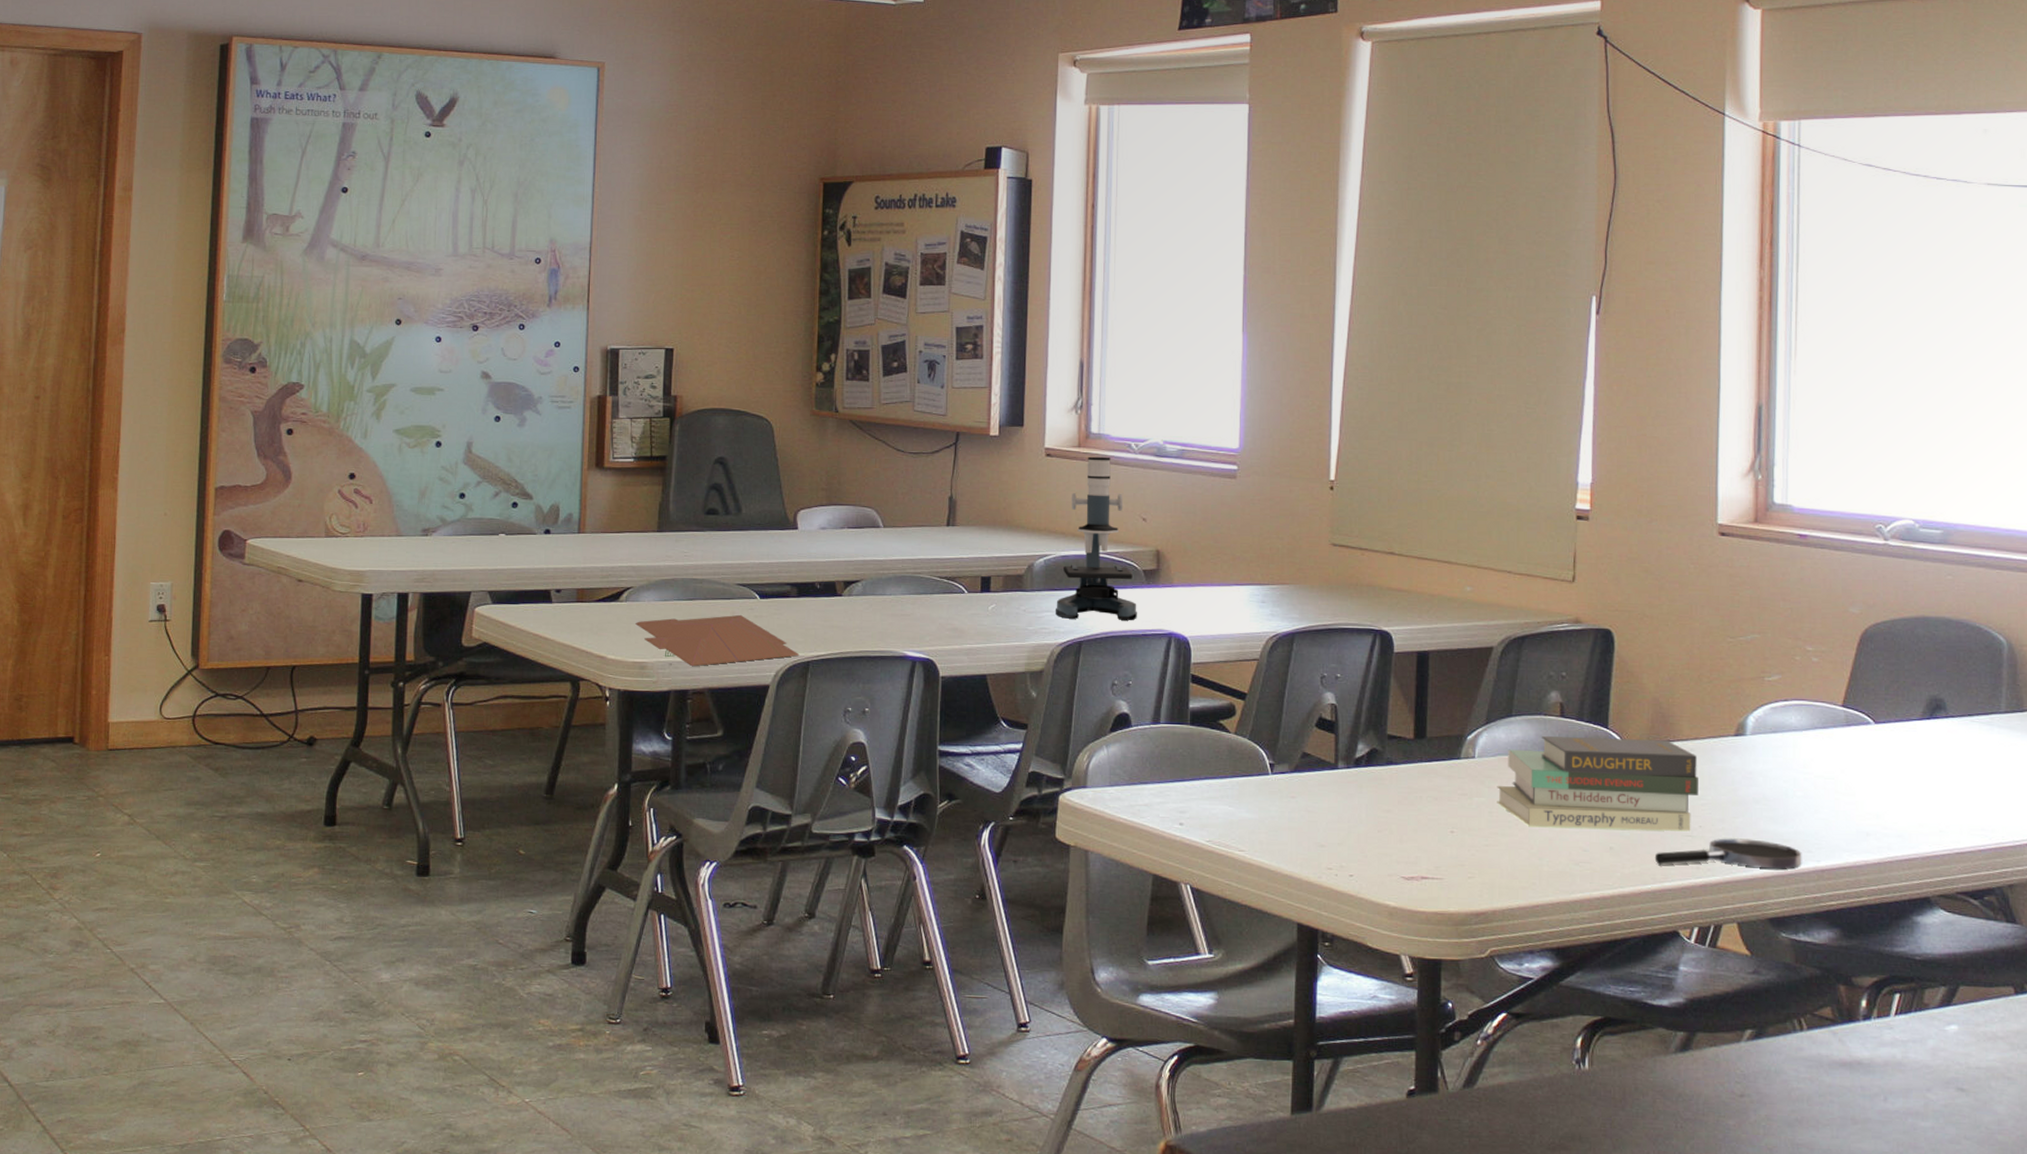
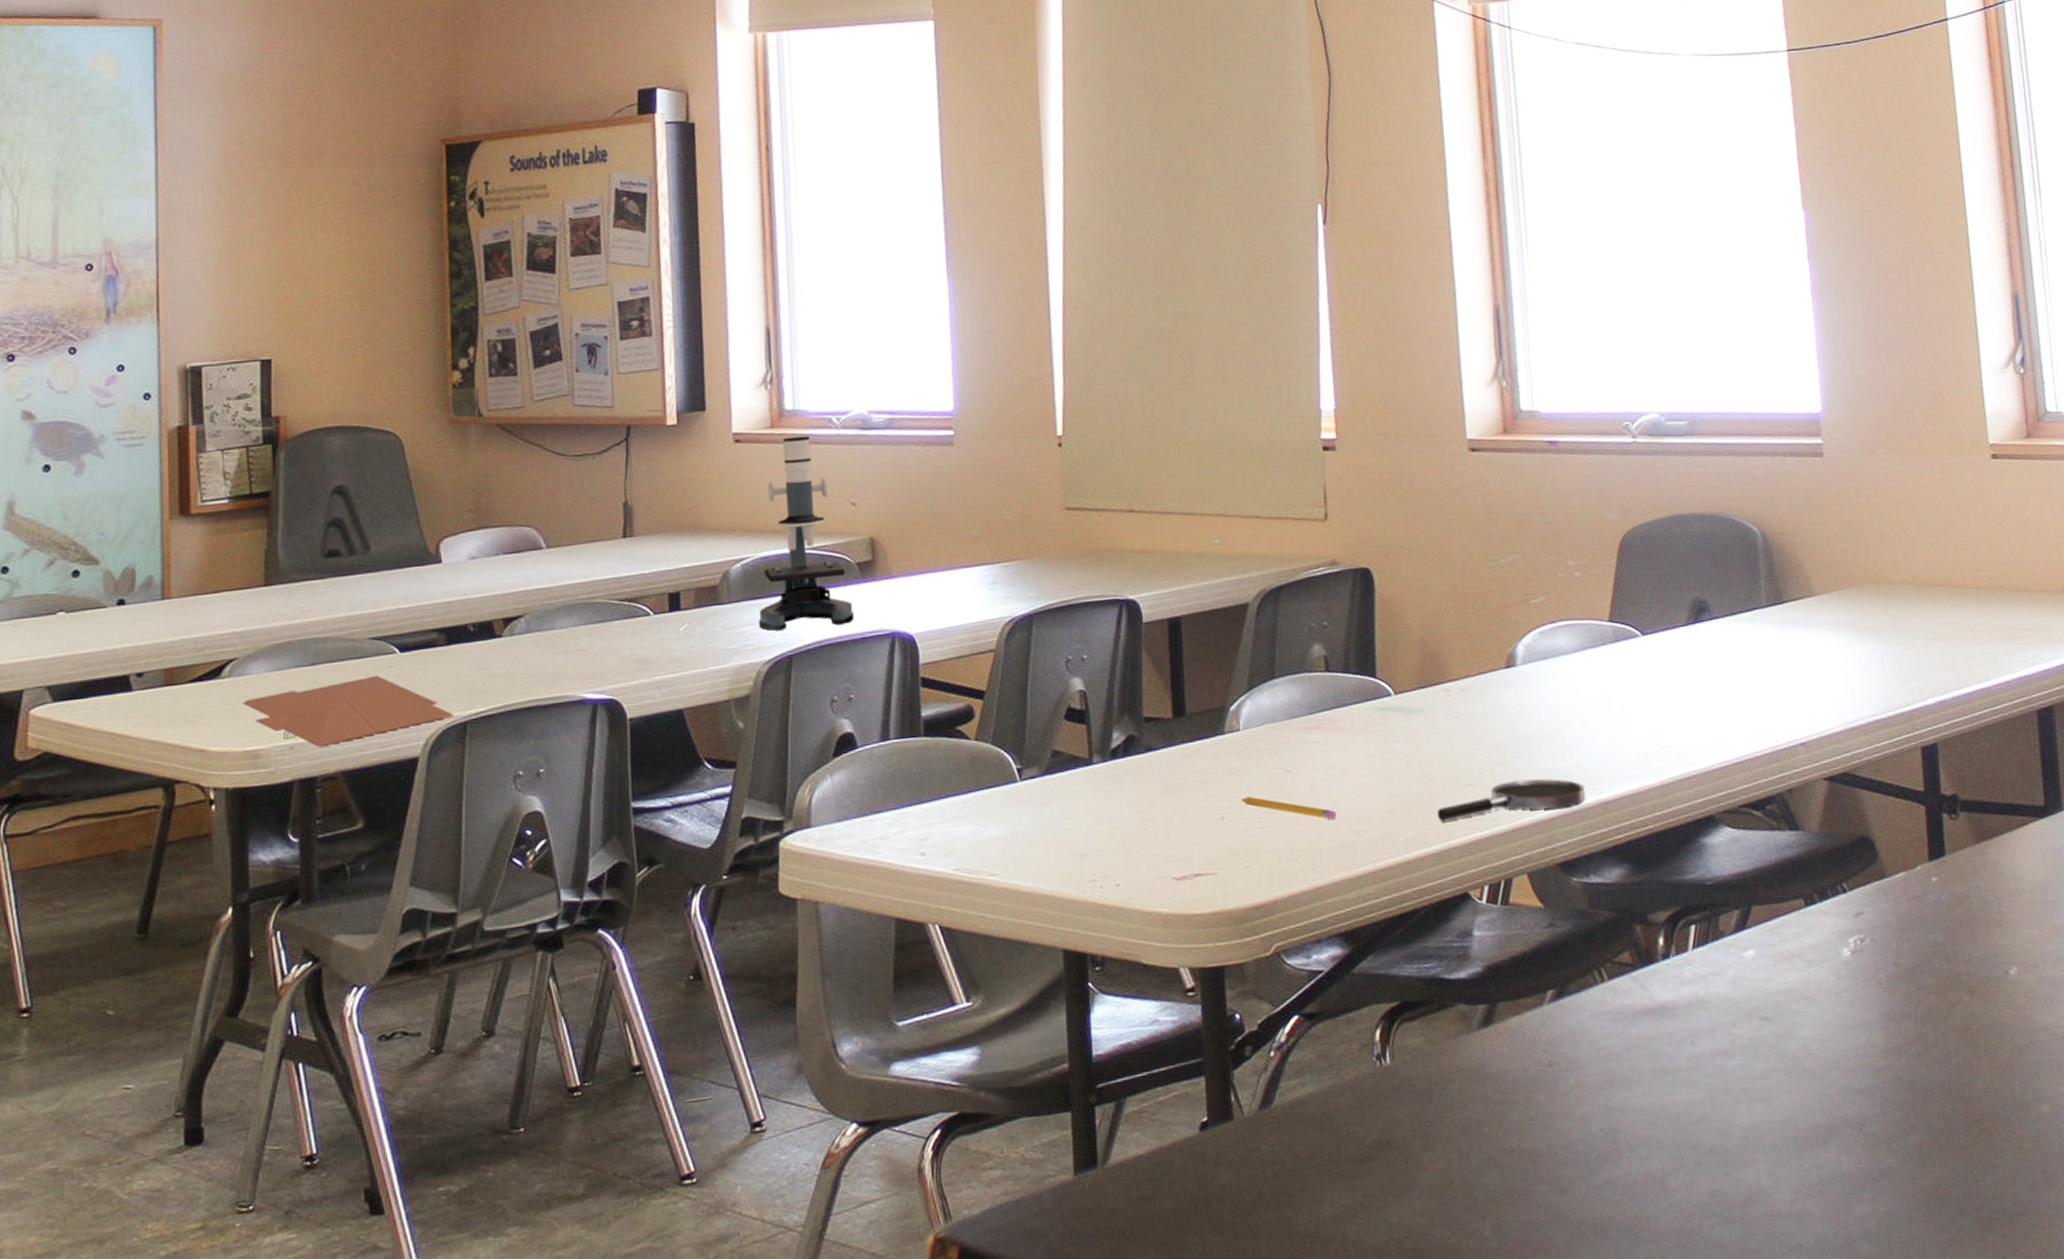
pencil: none [1470,816,1559,848] -> present [1241,796,1337,820]
books: present [1497,736,1698,832] -> none [1266,682,1475,799]

